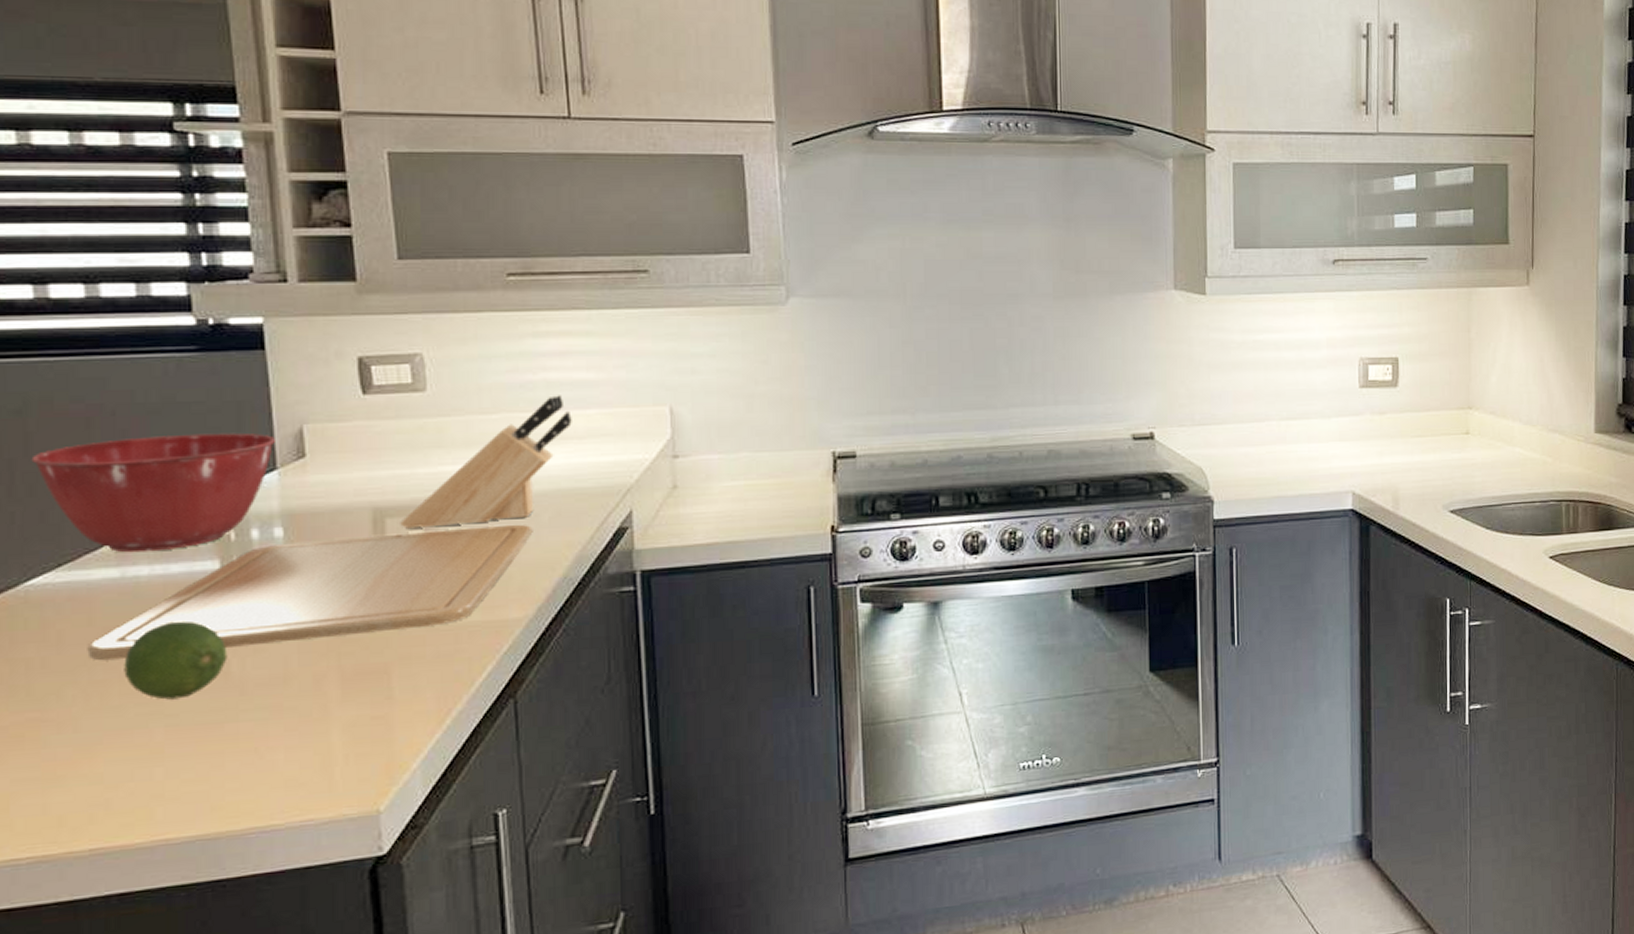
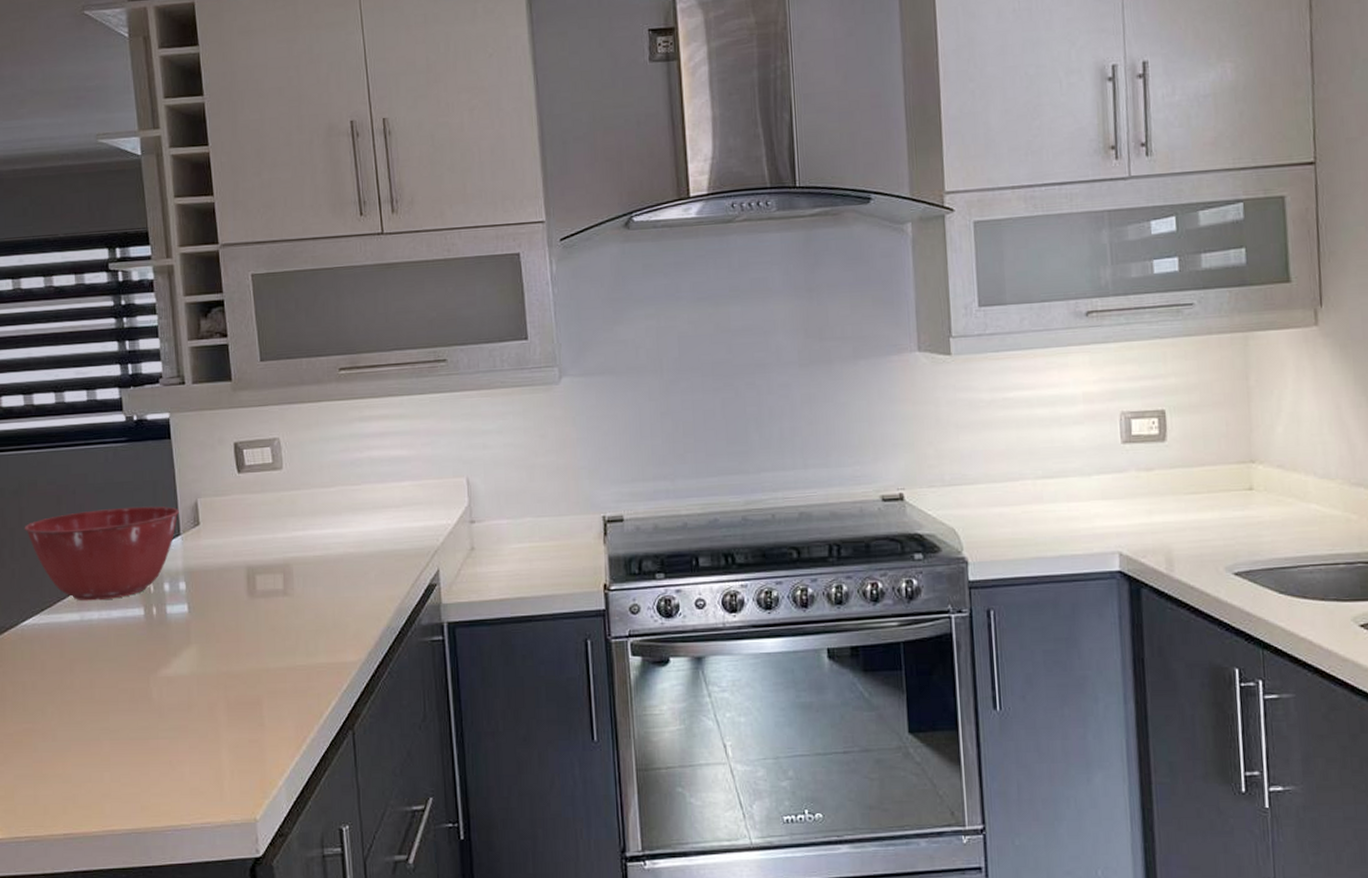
chopping board: present [87,525,533,661] -> none [60,582,363,686]
fruit: present [124,620,228,700] -> none [83,655,150,719]
knife block: present [400,395,572,529] -> none [266,470,391,584]

